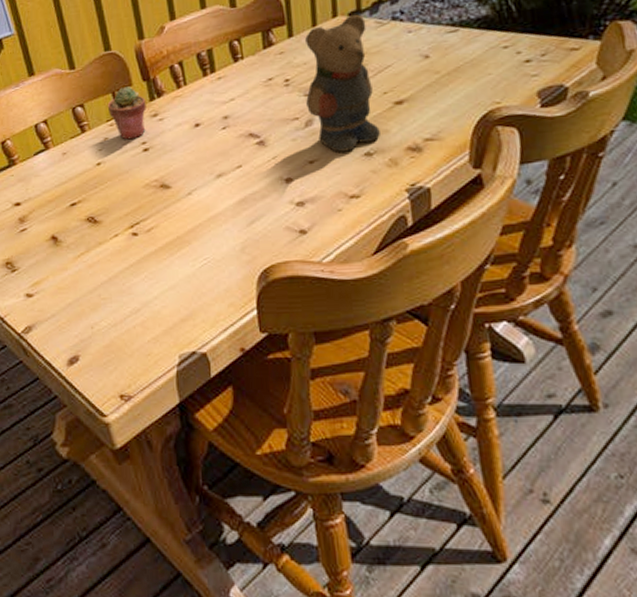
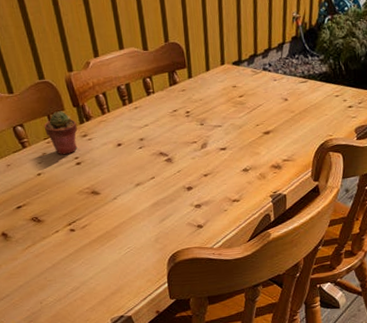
teddy bear: present [305,14,380,152] -> none [201,63,254,168]

